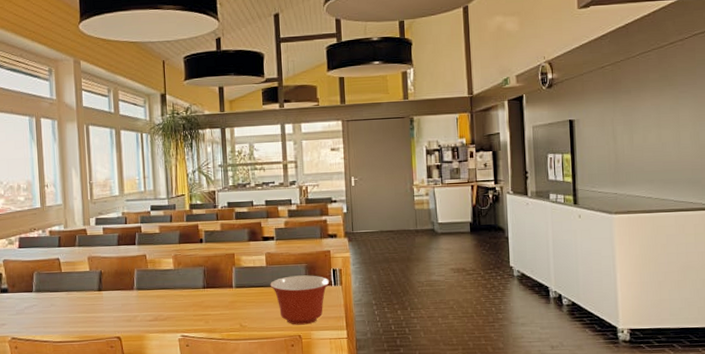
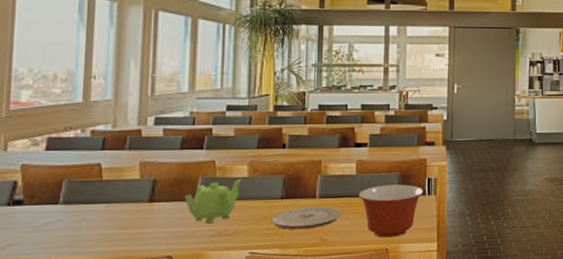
teapot: none [125,270,169,310] -> present [184,178,242,223]
plate: none [196,295,256,316] -> present [271,206,342,230]

